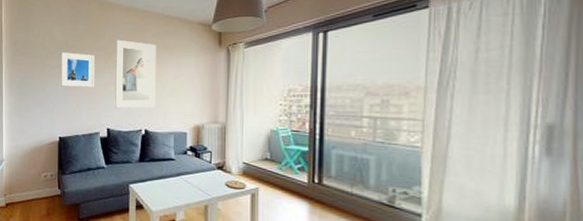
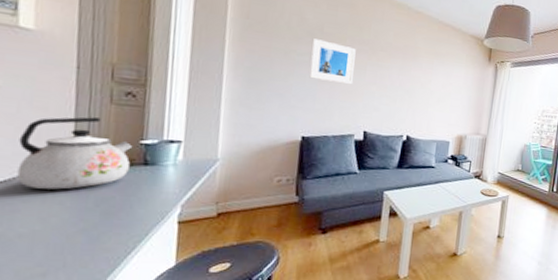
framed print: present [115,39,156,108] -> none [375,36,427,114]

